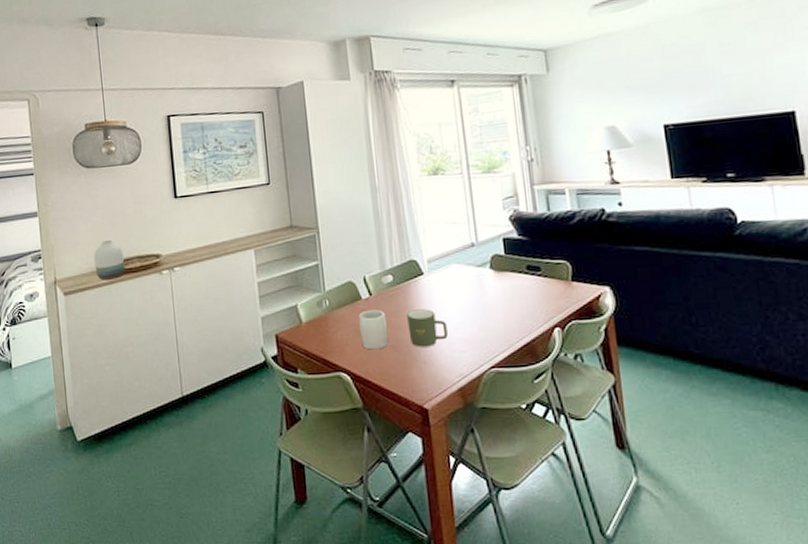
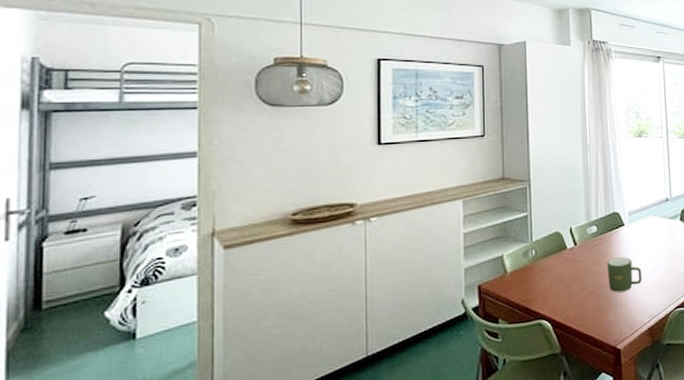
vase: present [94,240,125,280] -> none [270,187,310,231]
mug: present [358,309,389,350] -> none [562,258,590,297]

